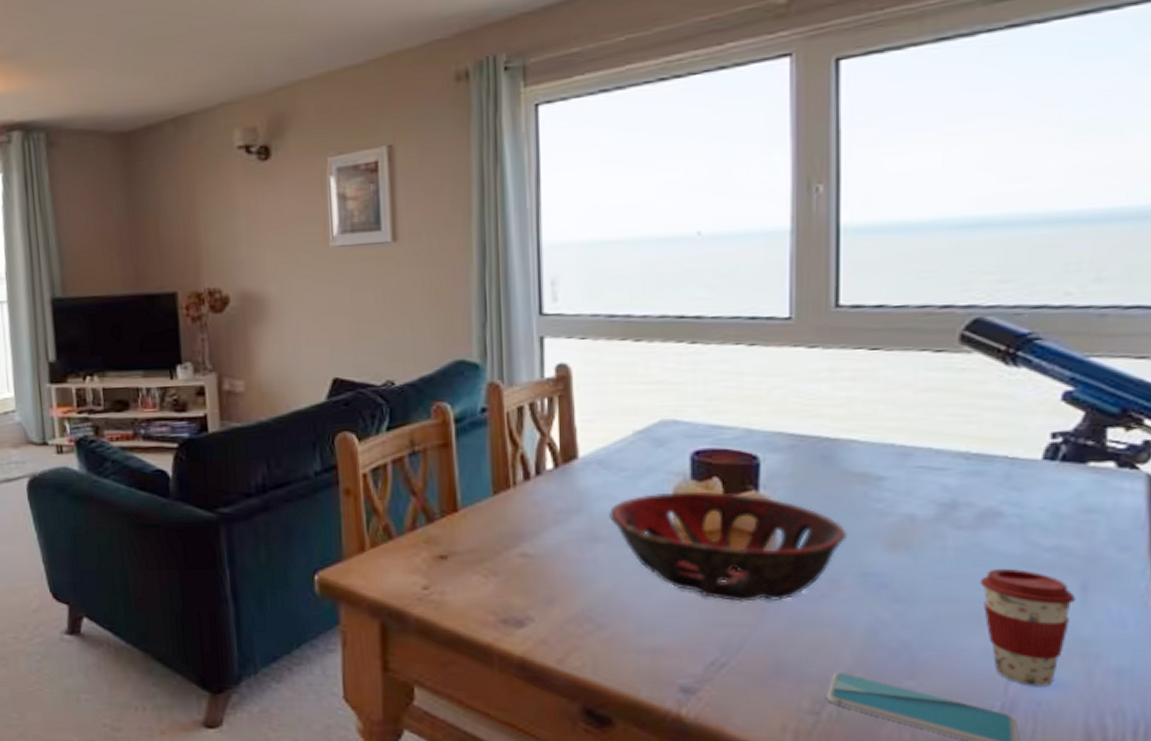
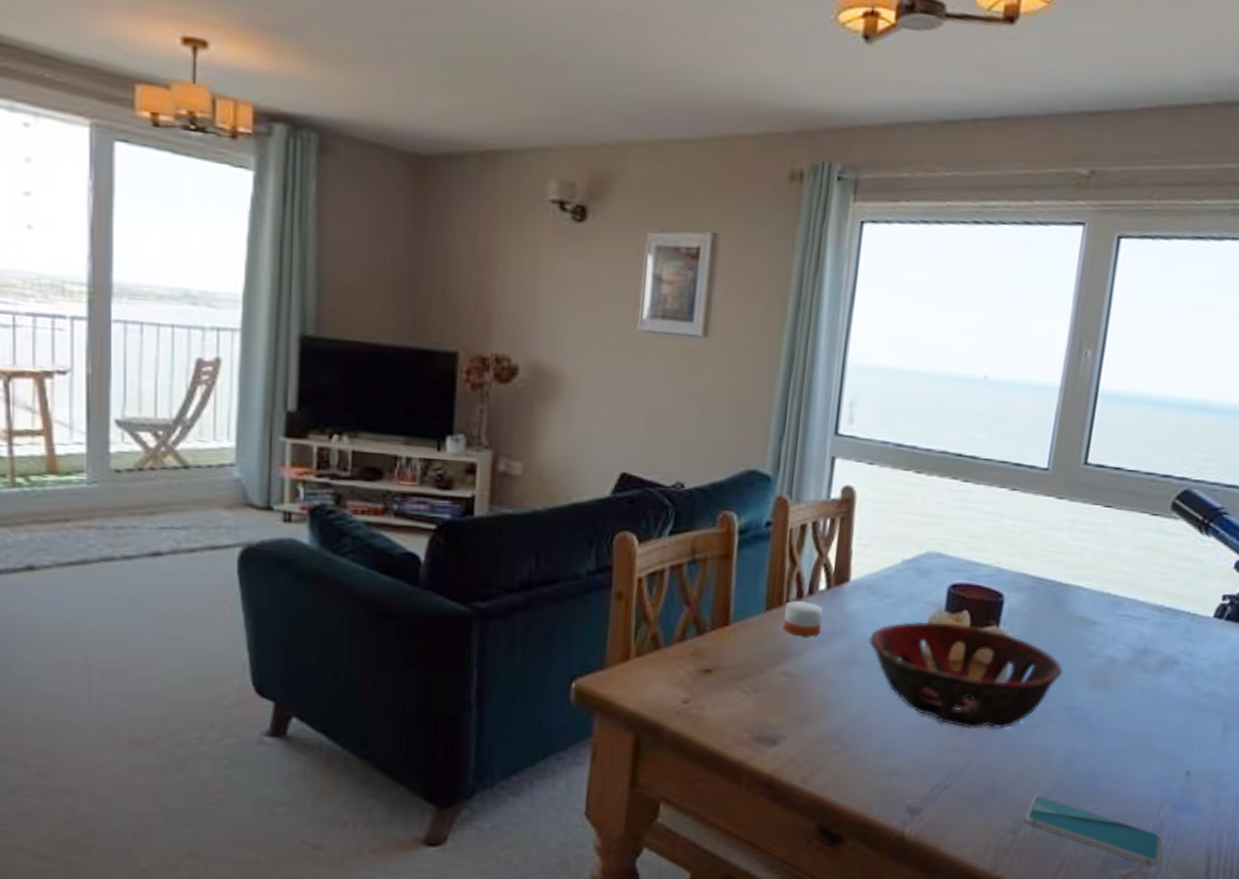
candle: none [514,482,555,517] -> present [783,601,824,637]
coffee cup: present [979,568,1076,686] -> none [1153,708,1218,810]

